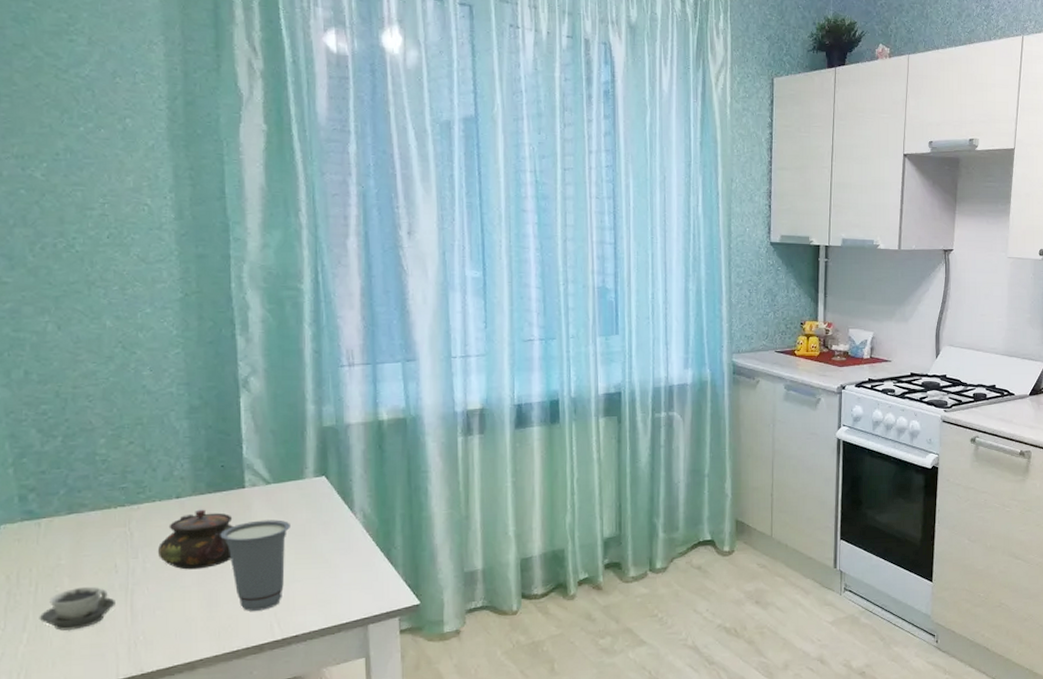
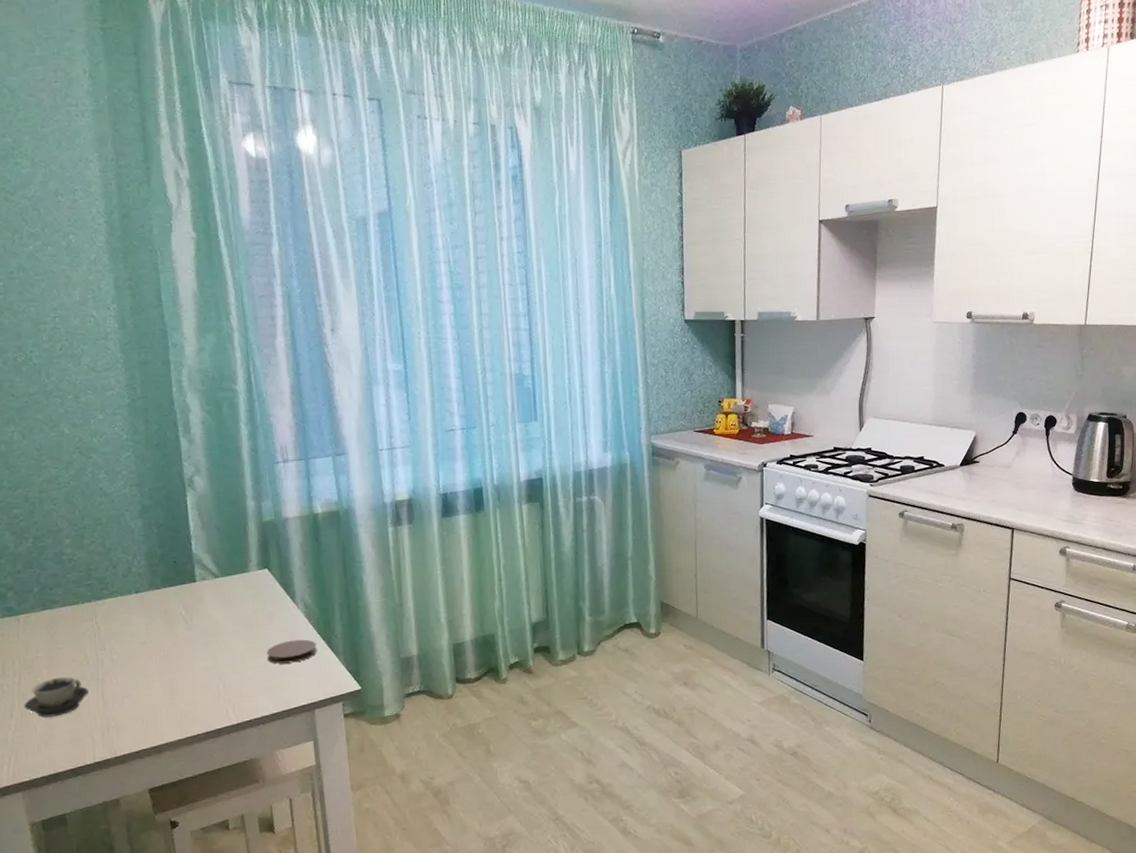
teapot: present [158,509,233,570] -> none [123,603,188,660]
cup: present [220,519,290,611] -> none [176,611,239,698]
coaster: none [319,551,374,576] -> present [266,639,317,664]

